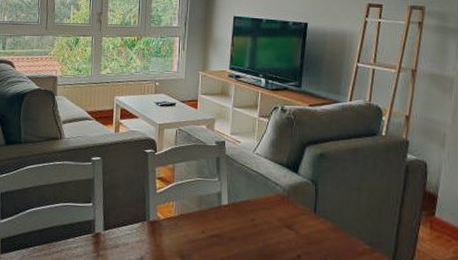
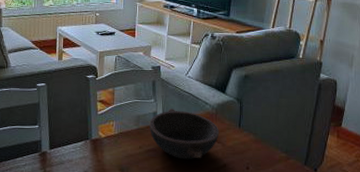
bowl: none [213,189,293,249] -> present [149,109,220,160]

